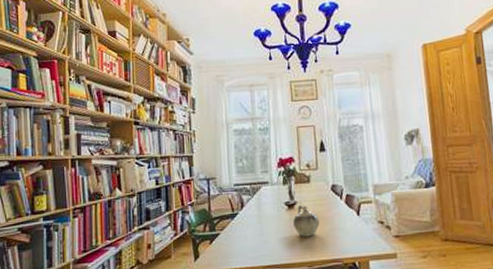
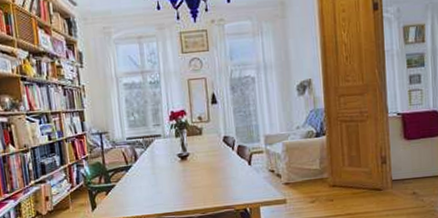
teapot: present [292,204,320,237] -> none [185,156,212,187]

